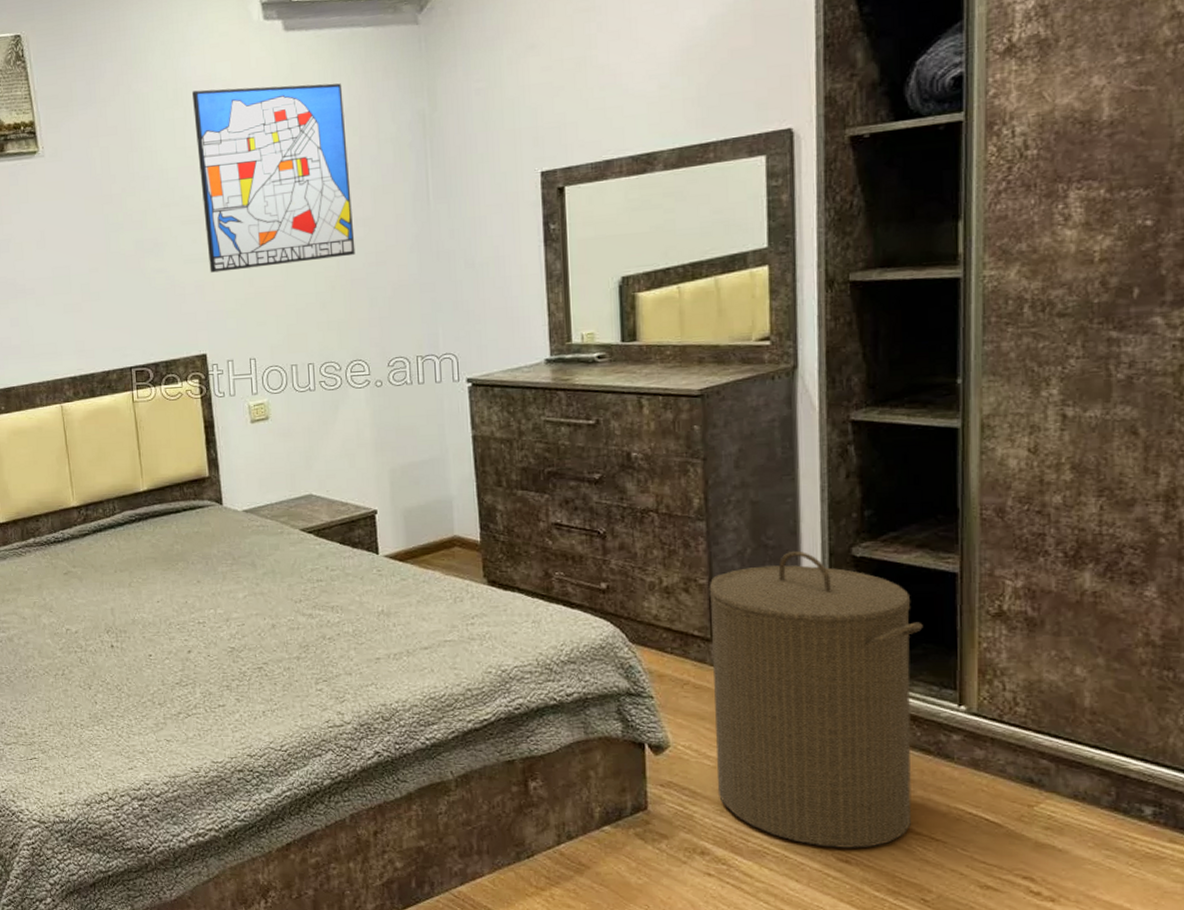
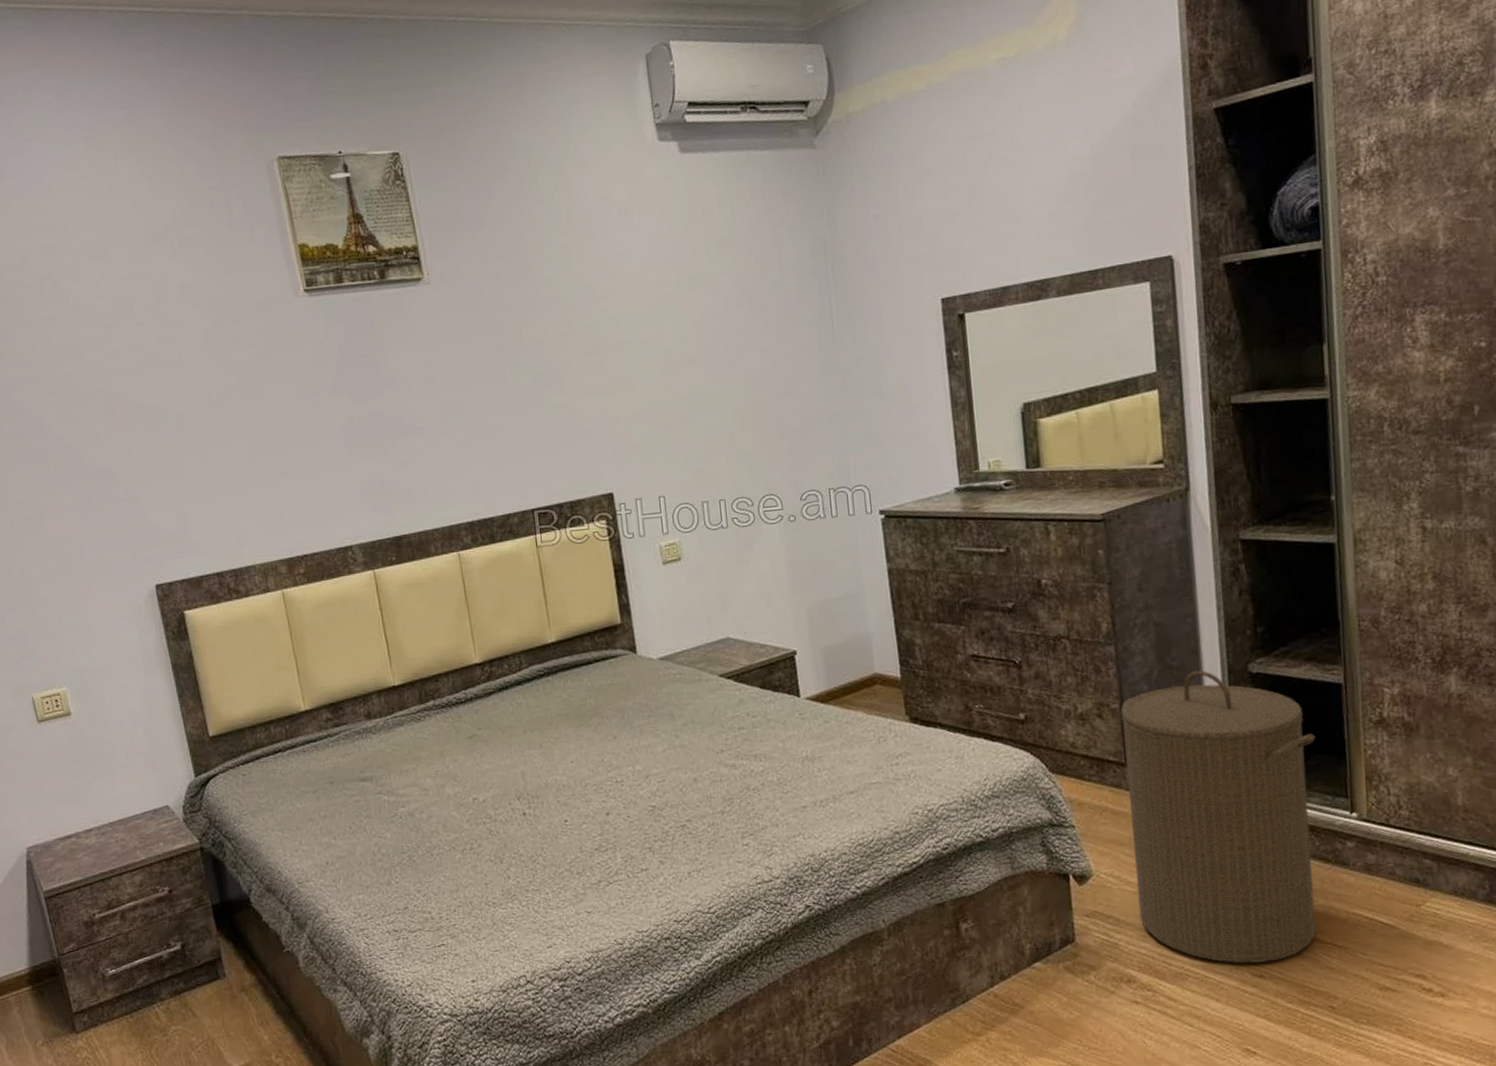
wall art: present [192,83,356,273] -> none [587,207,763,407]

